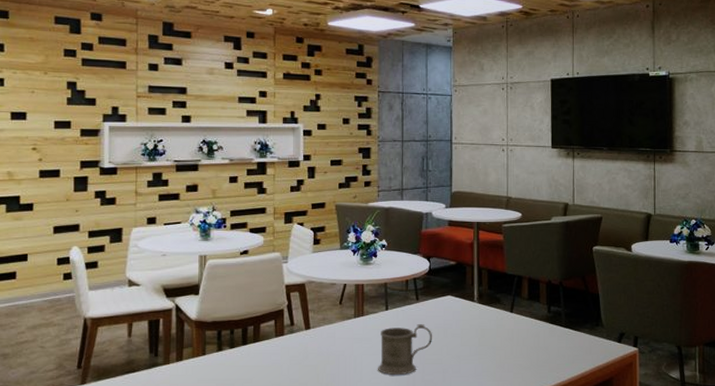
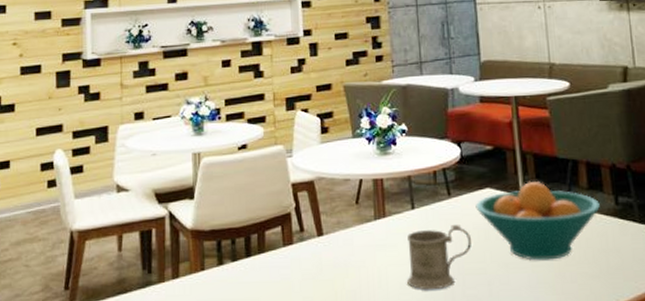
fruit bowl: none [438,291,537,354] -> present [475,181,601,261]

